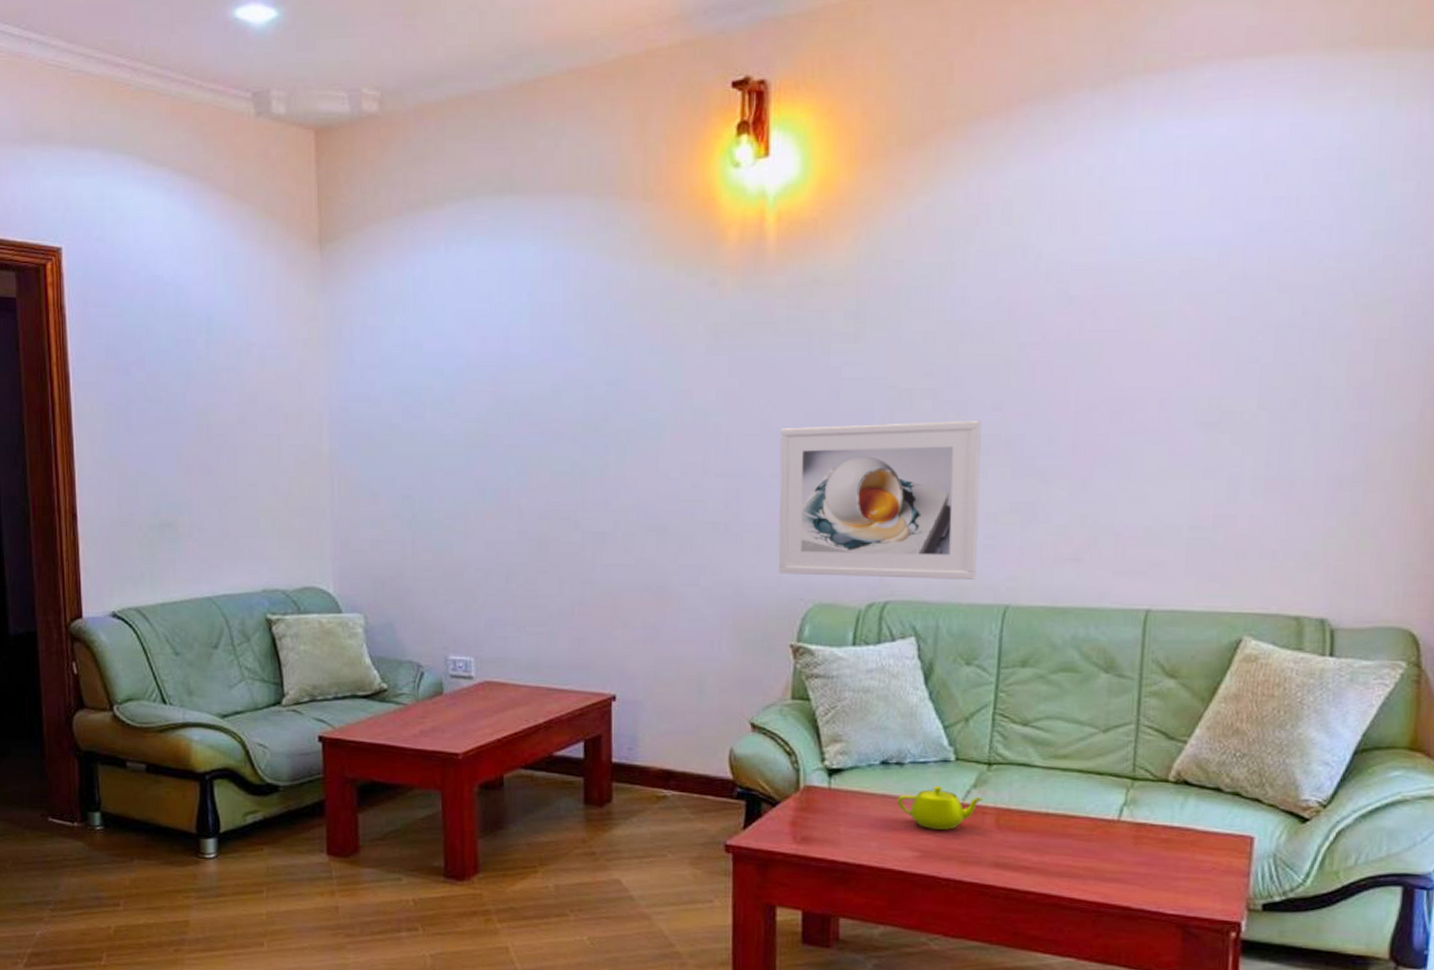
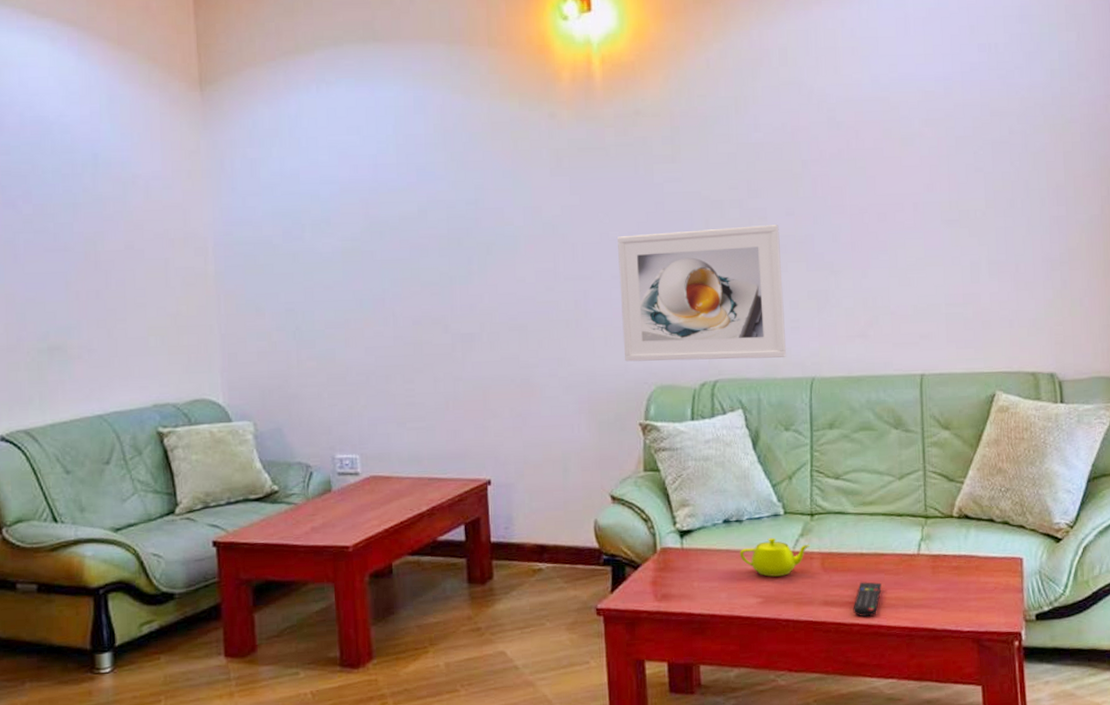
remote control: none [1029,845,1068,886] -> present [853,582,882,617]

